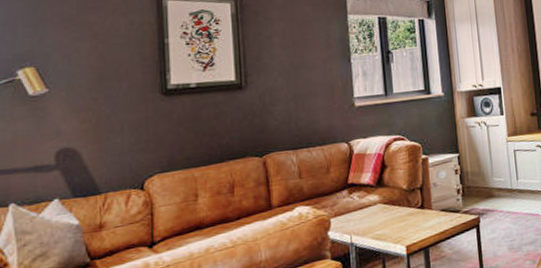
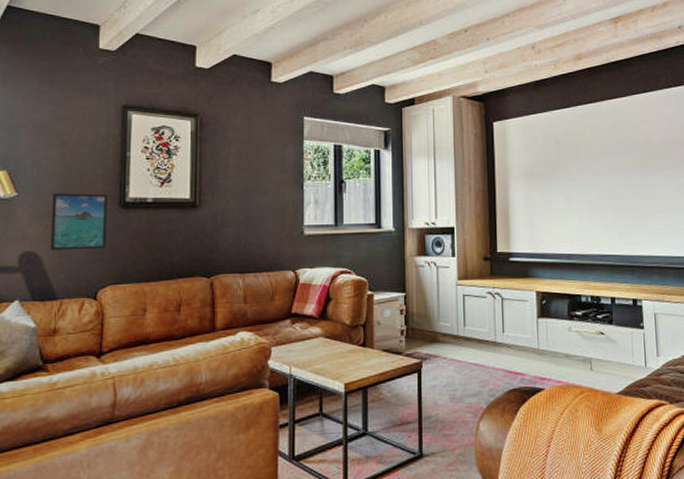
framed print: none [88,82,150,145] -> present [50,193,108,251]

